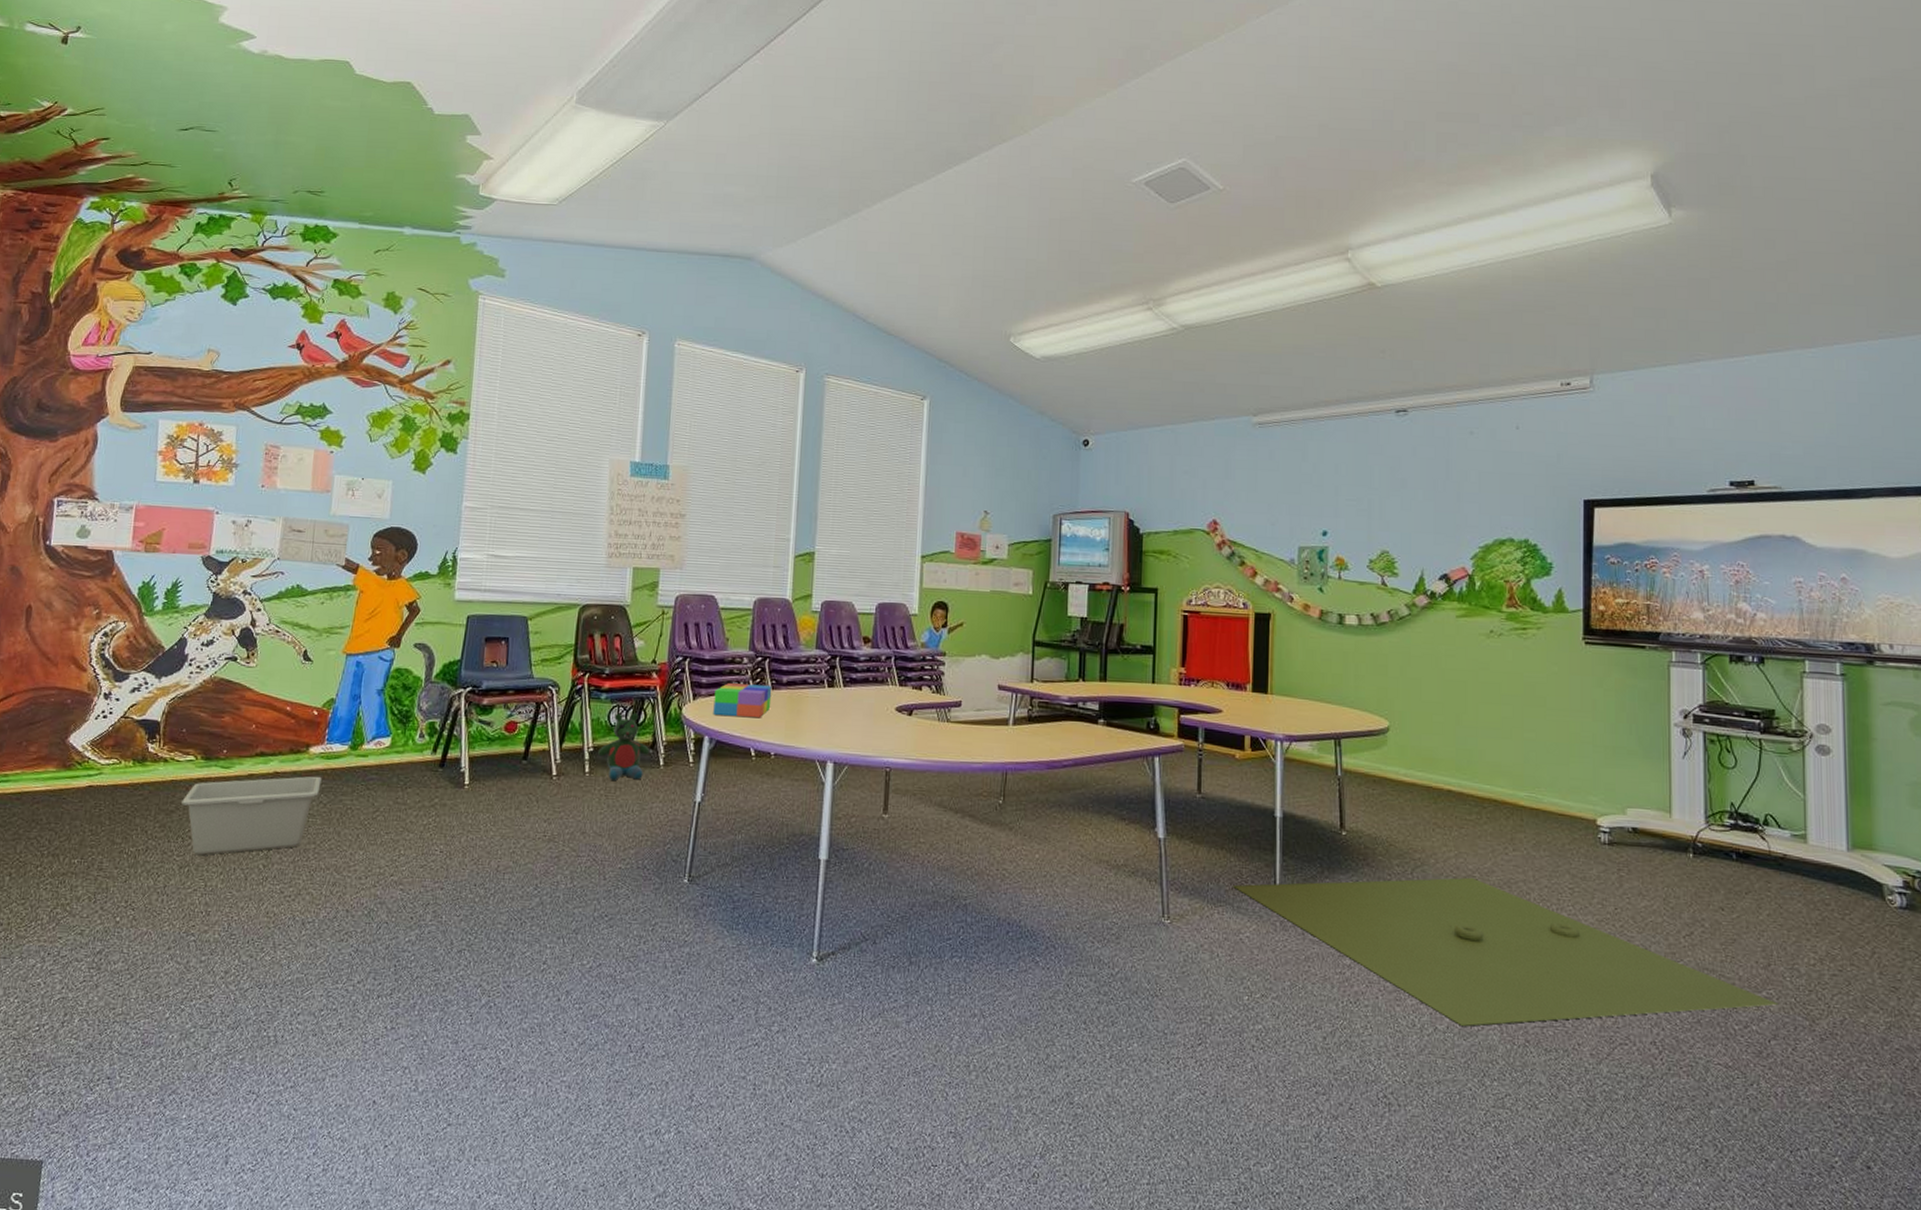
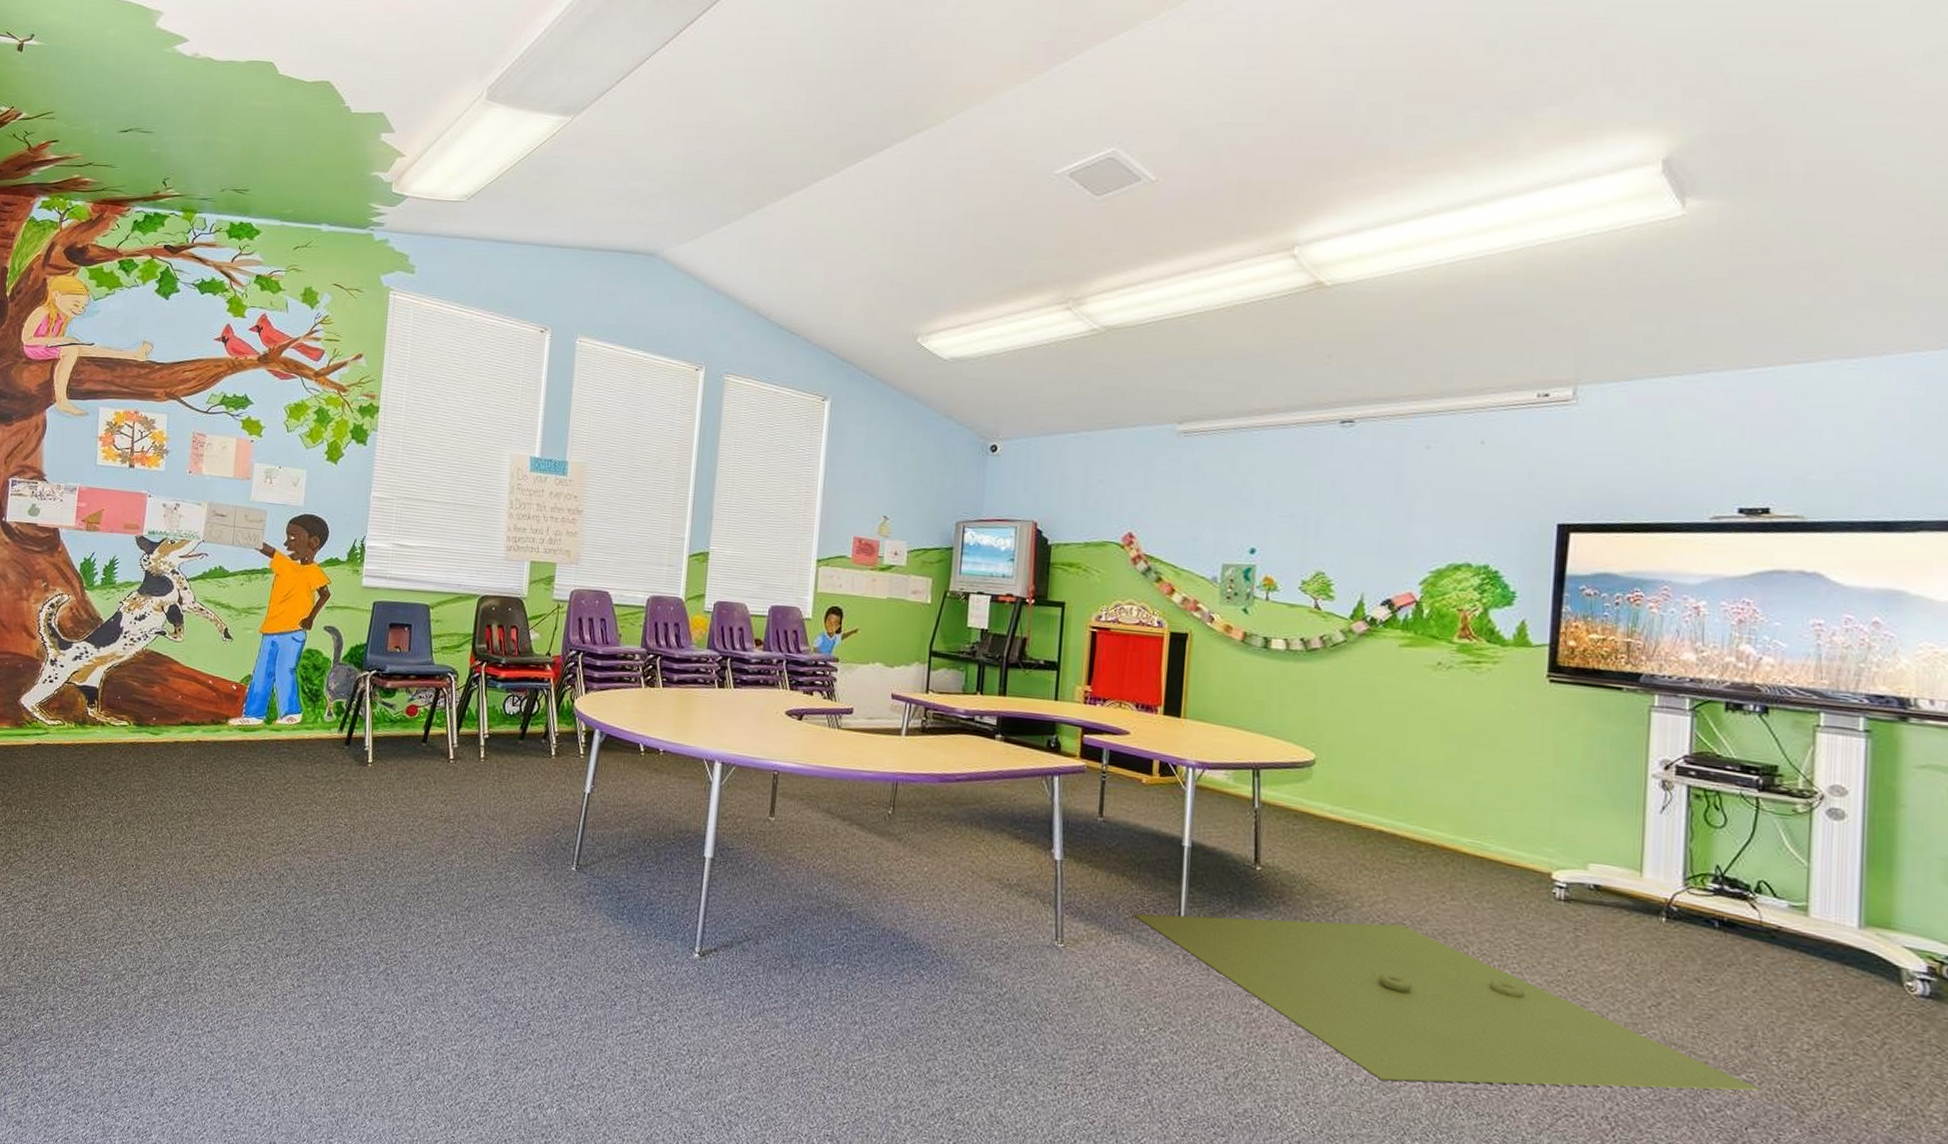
storage bin: present [181,776,322,856] -> none [116,746,239,814]
stuffed animal: present [598,712,650,781] -> none [493,702,543,768]
set of blocks: present [713,683,772,718] -> none [604,678,663,715]

